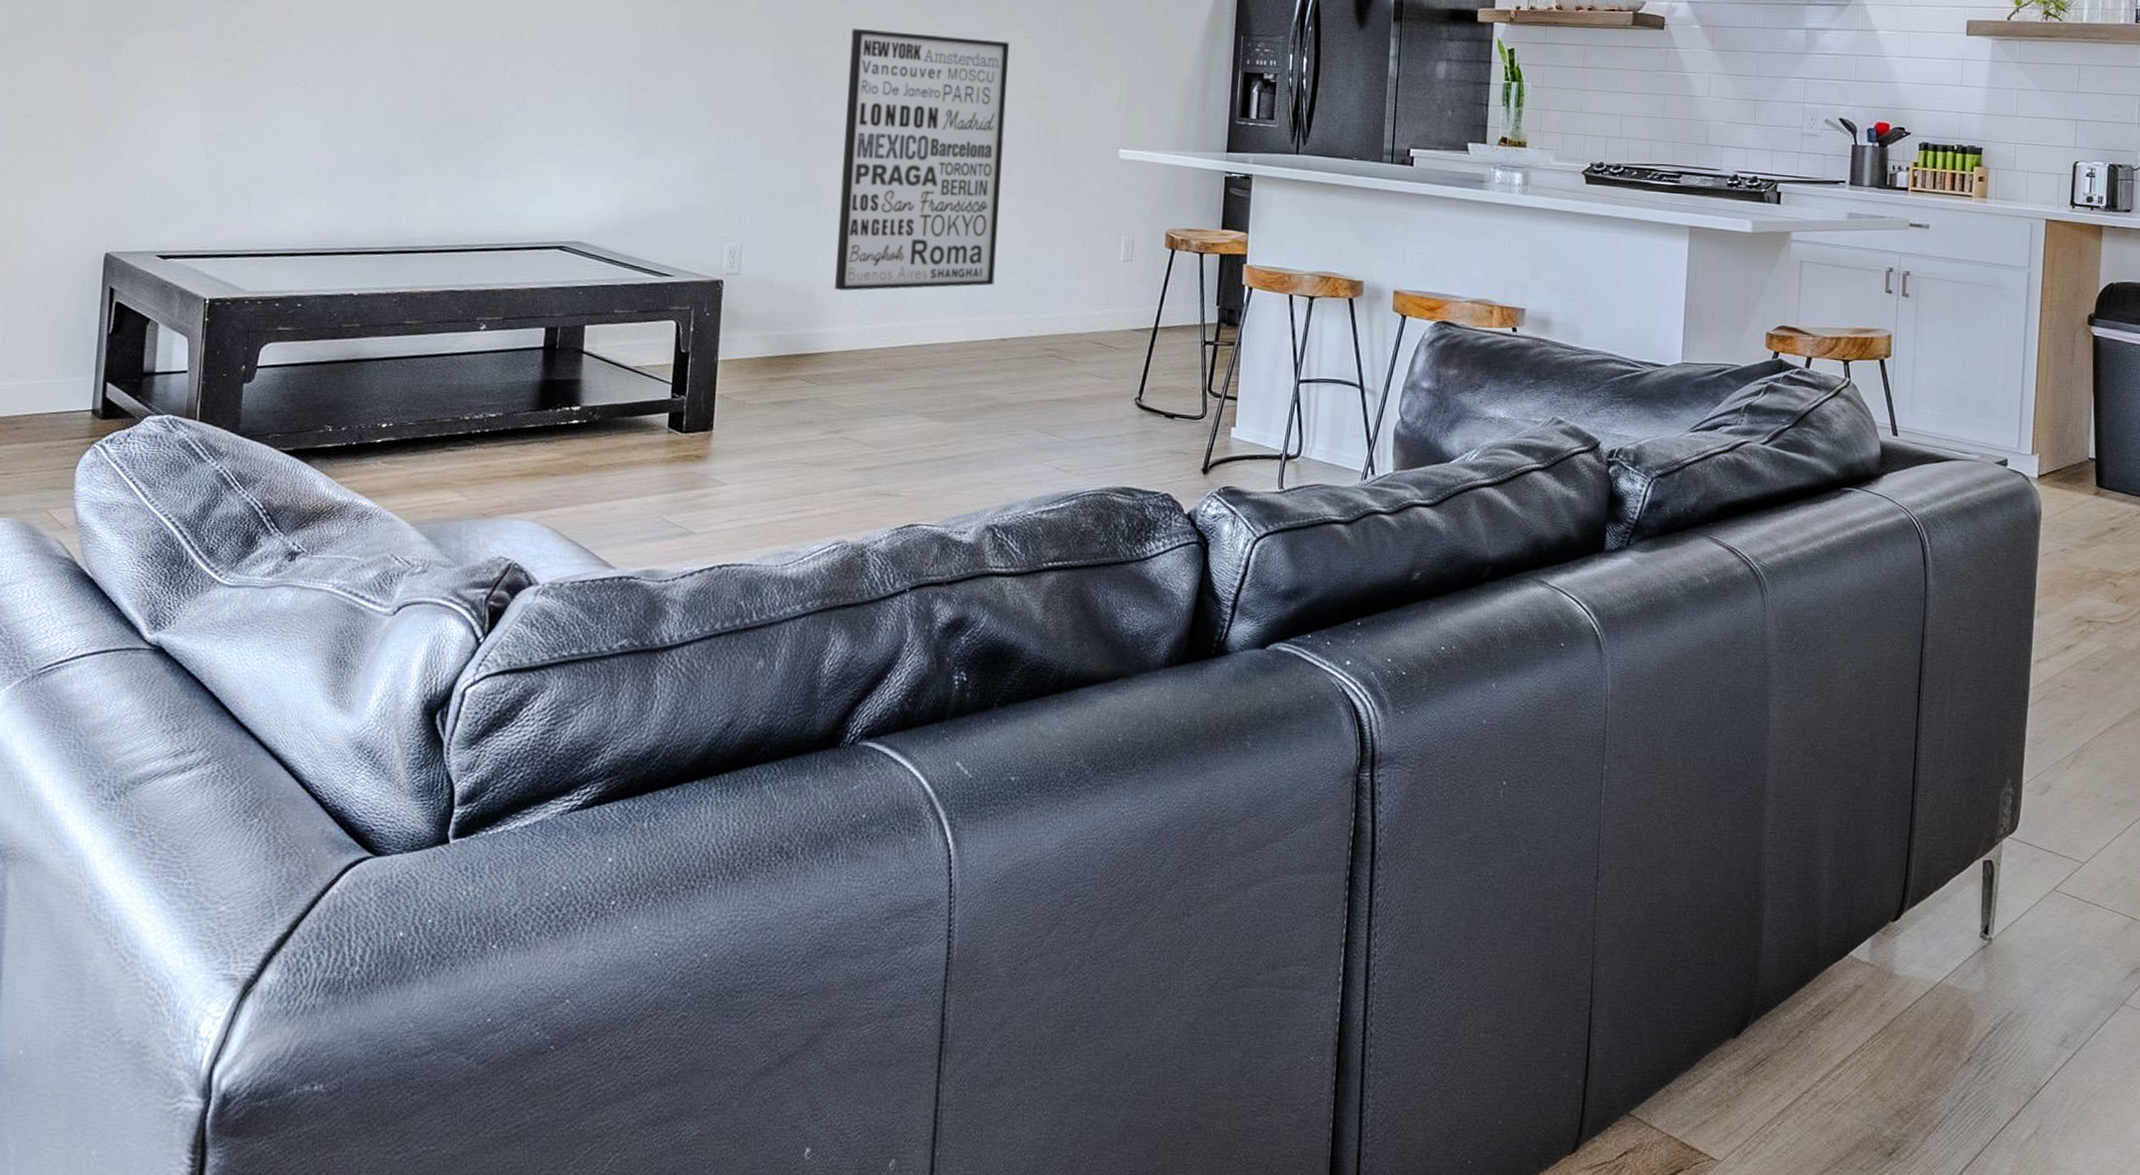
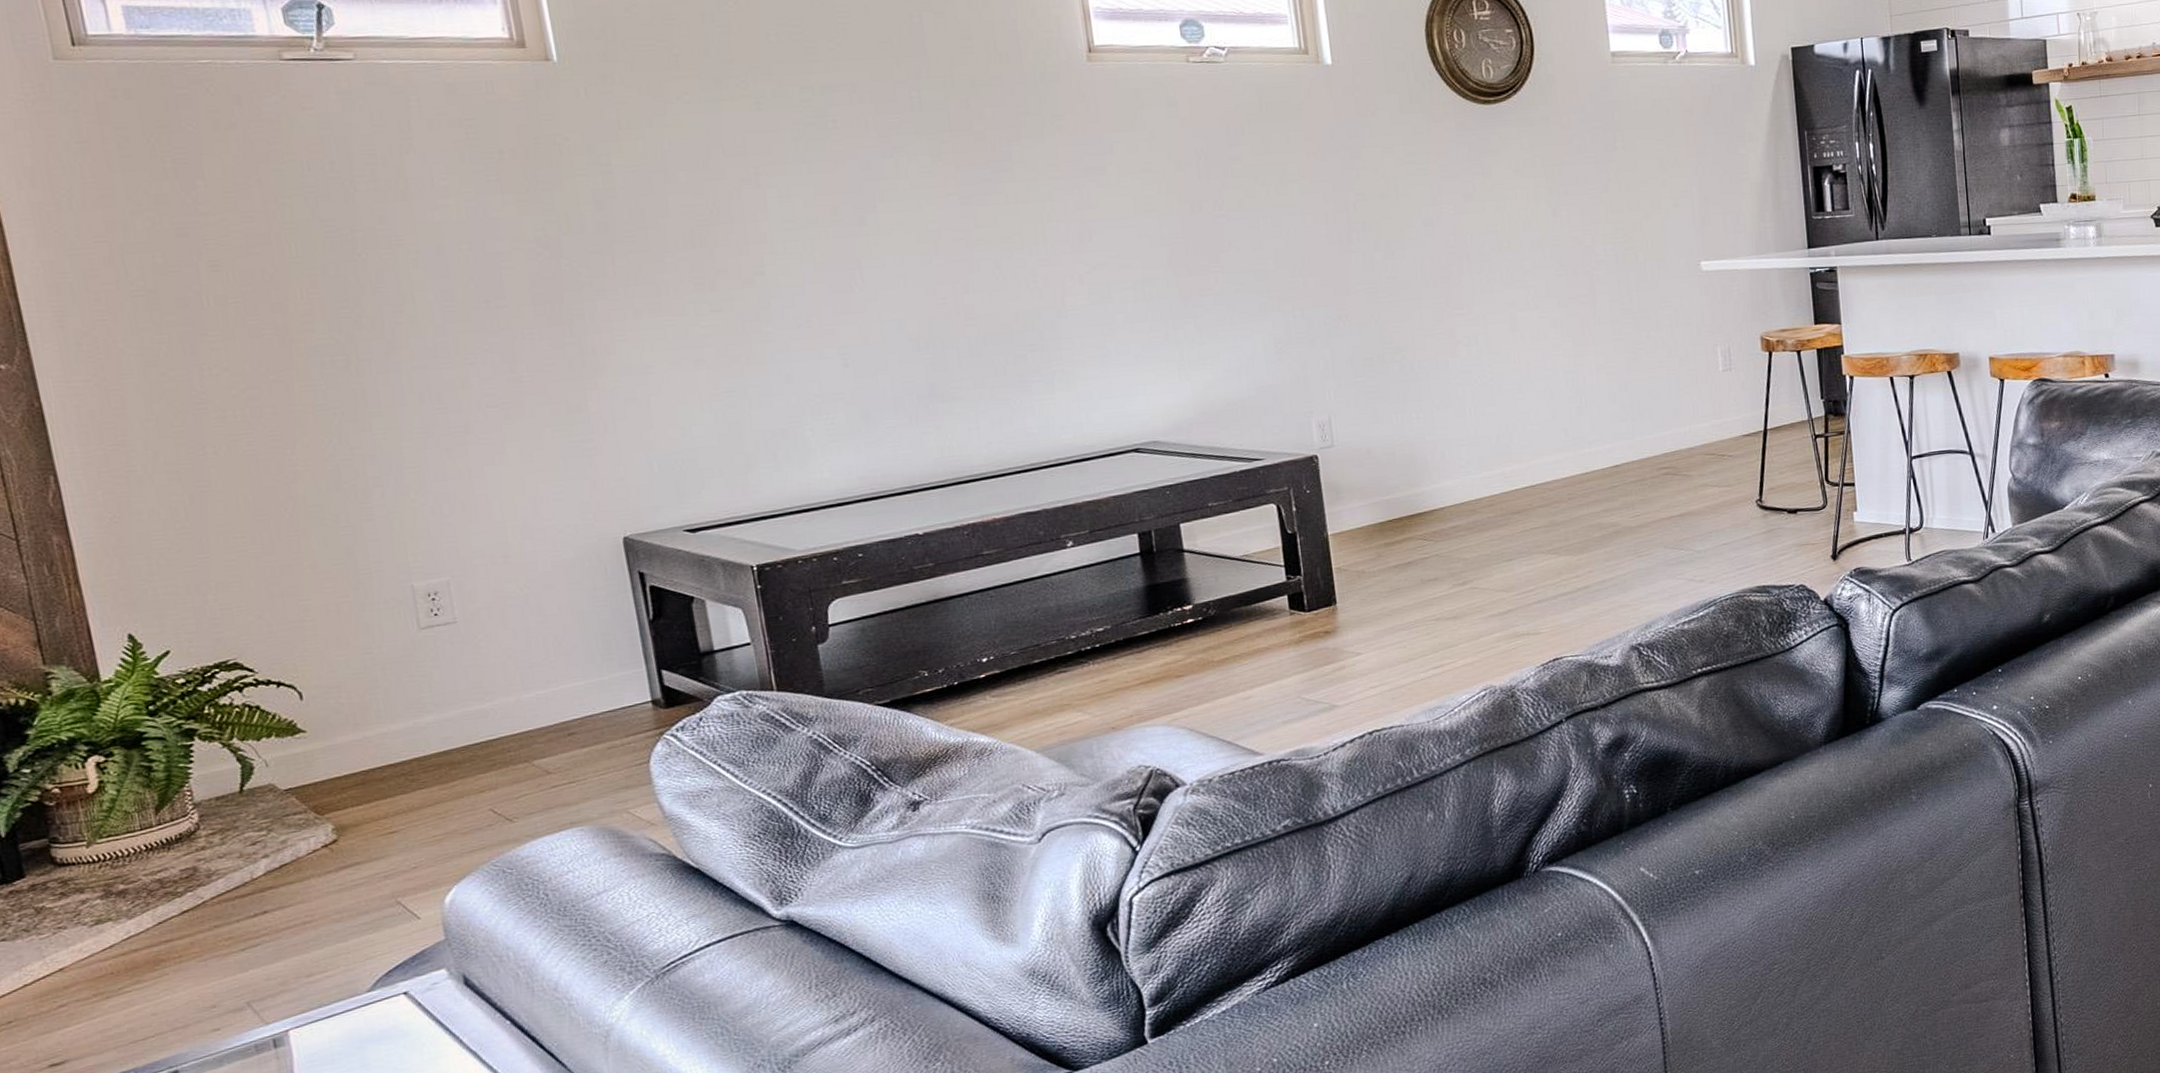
wall art: present [835,29,1009,291] -> none [1403,170,1598,446]

